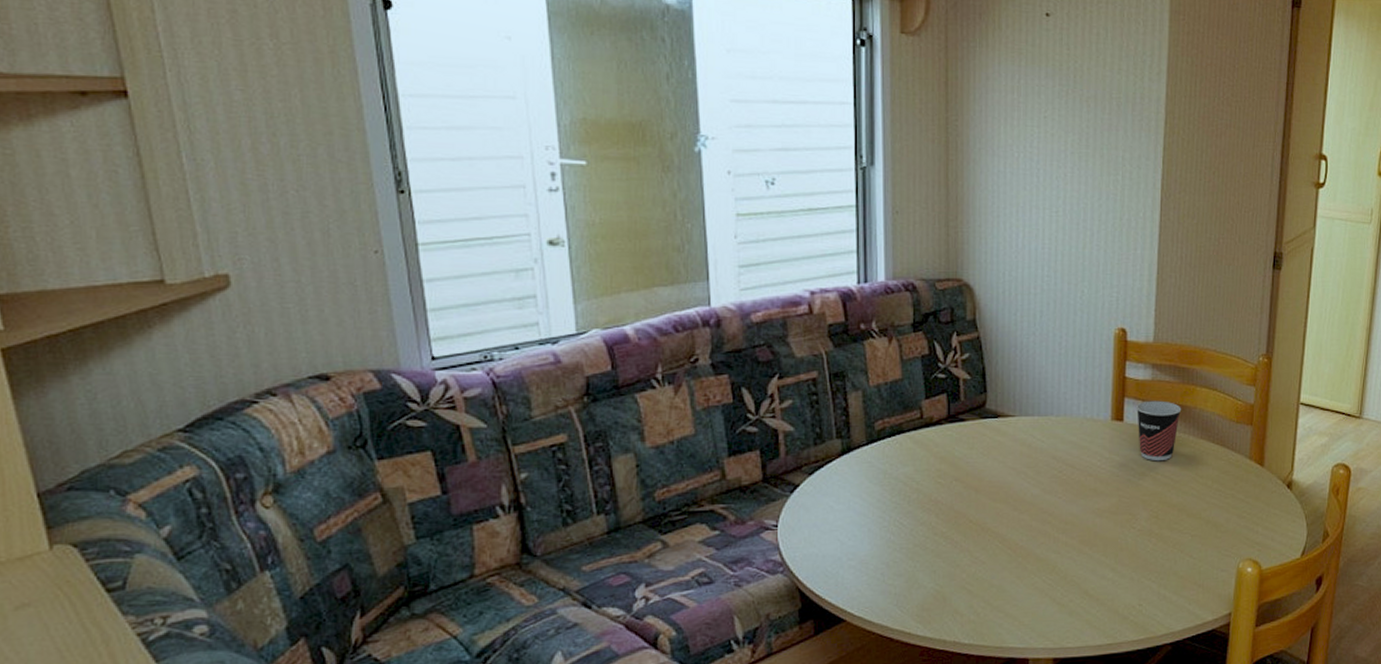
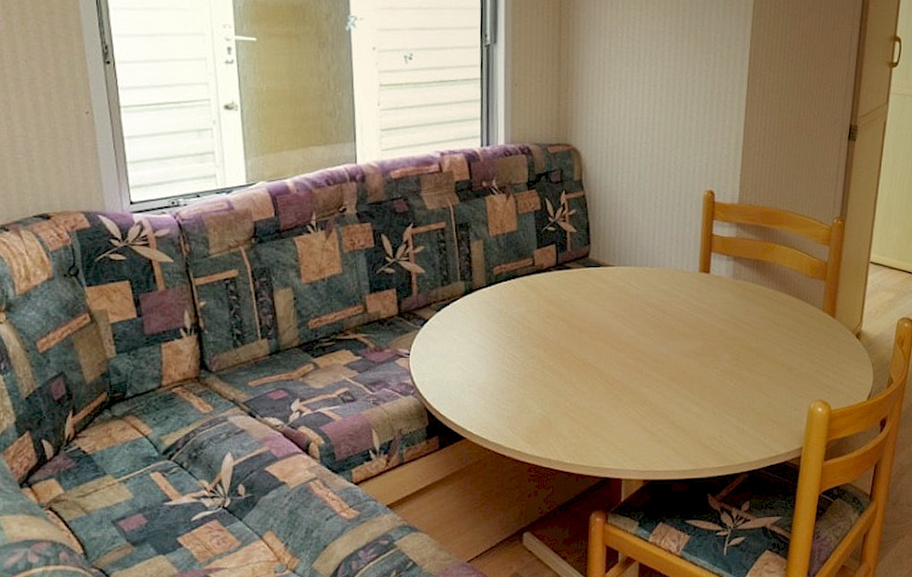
cup: present [1137,400,1182,461] -> none [722,256,762,310]

